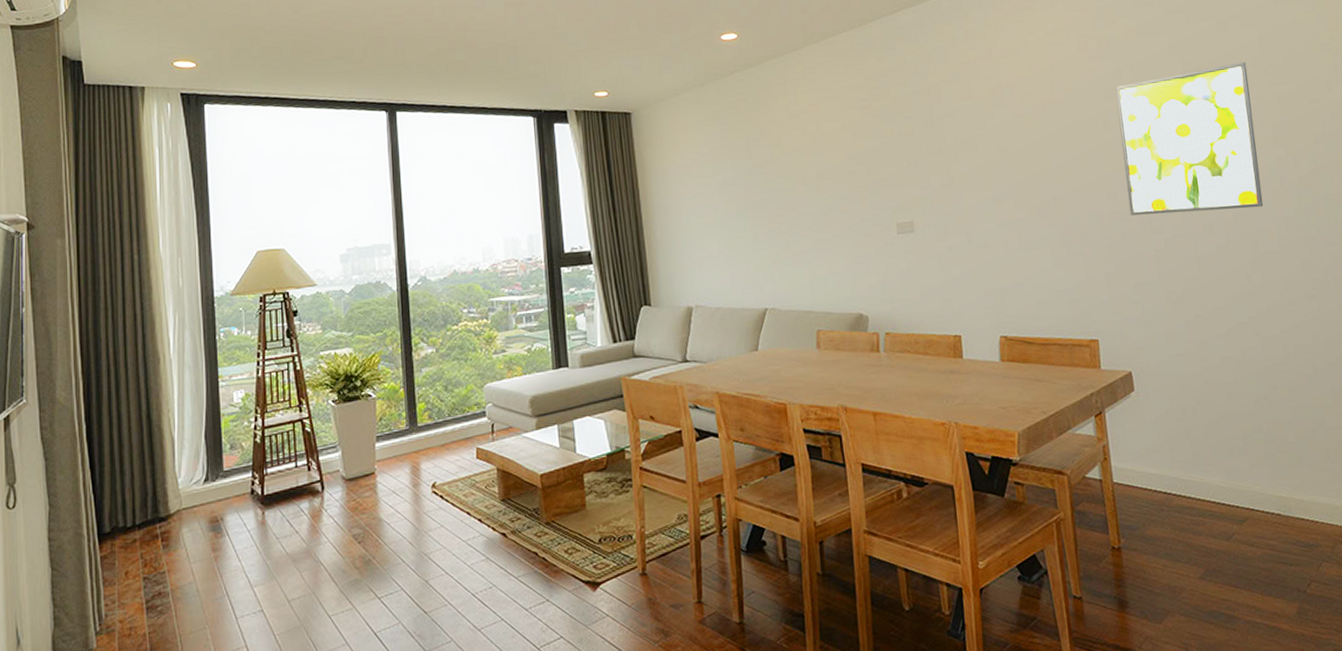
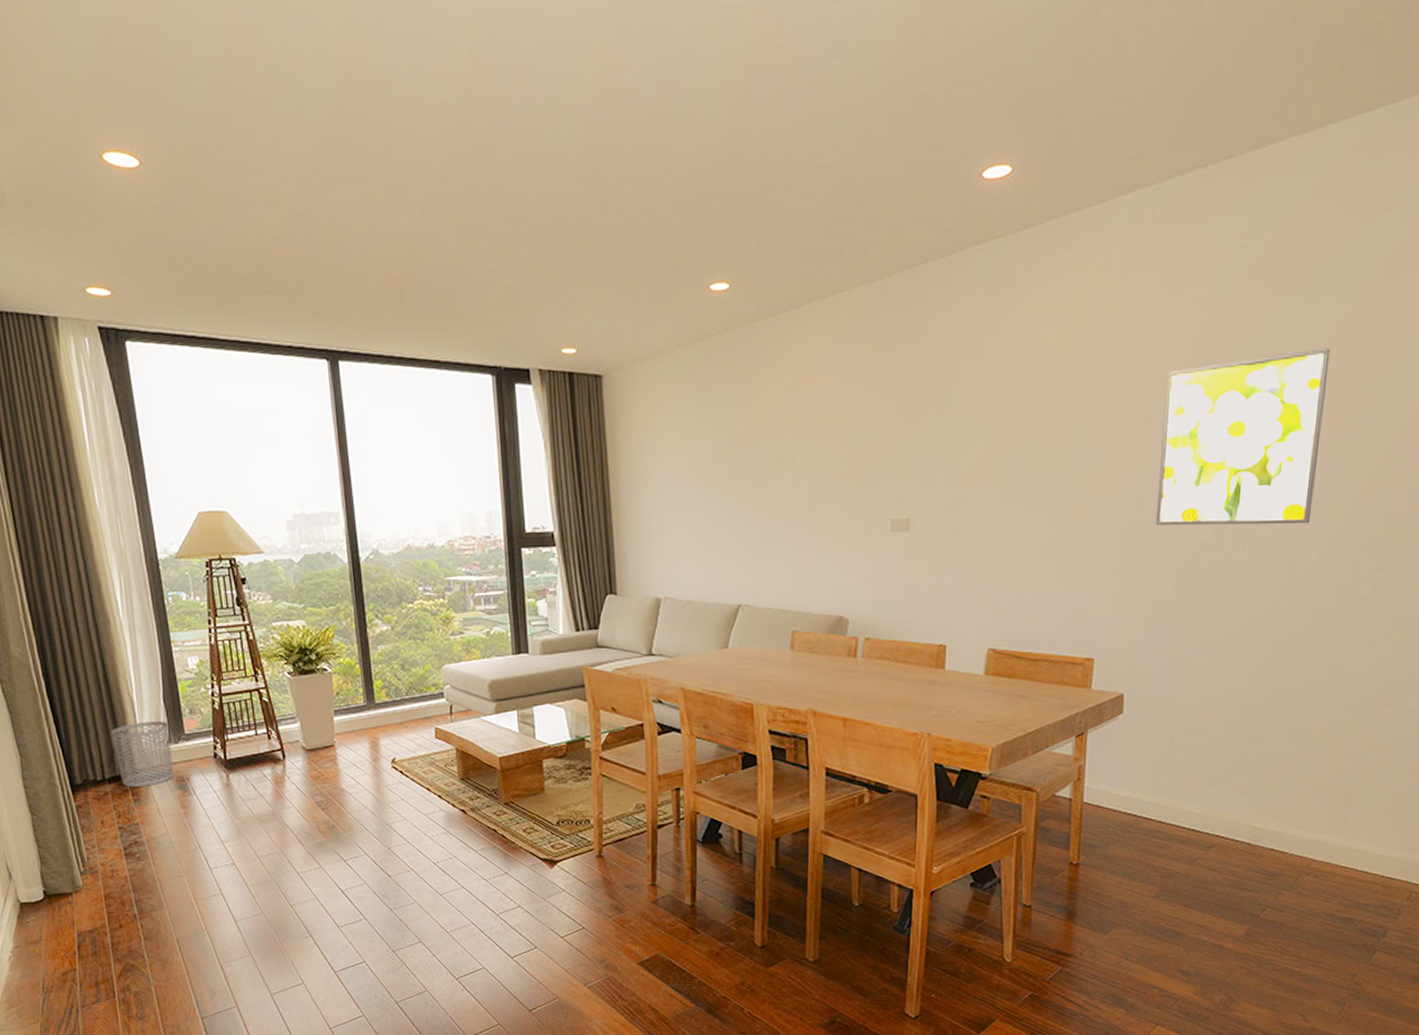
waste bin: none [147,459,208,533] -> present [110,721,174,788]

